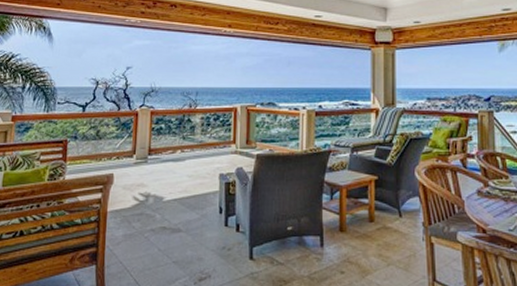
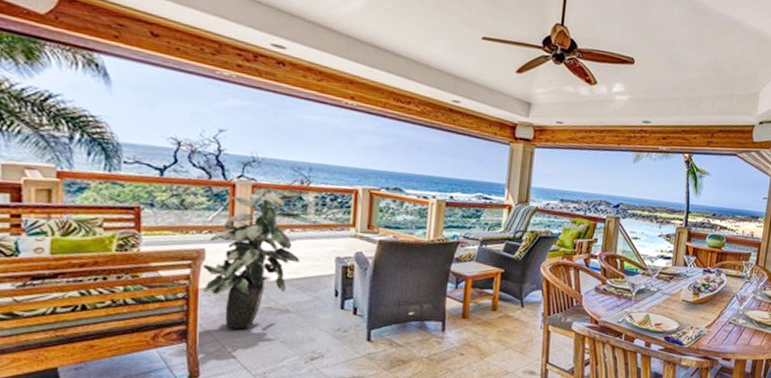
indoor plant: none [111,108,190,250] -> present [203,179,302,330]

